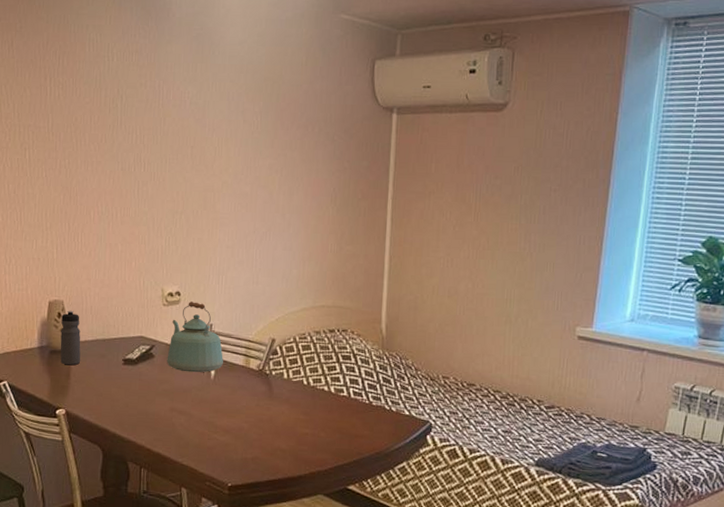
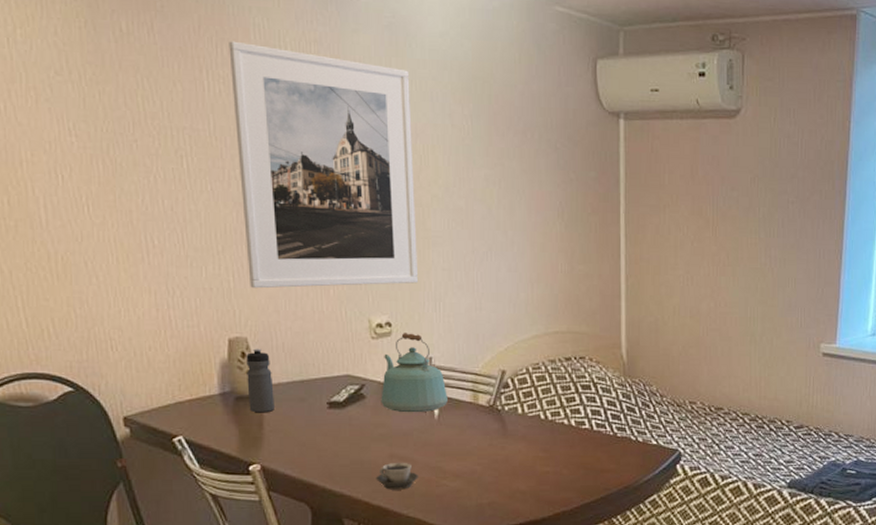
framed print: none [68,53,211,260] -> present [229,41,419,289]
cup: none [157,416,193,440] -> present [376,463,418,490]

